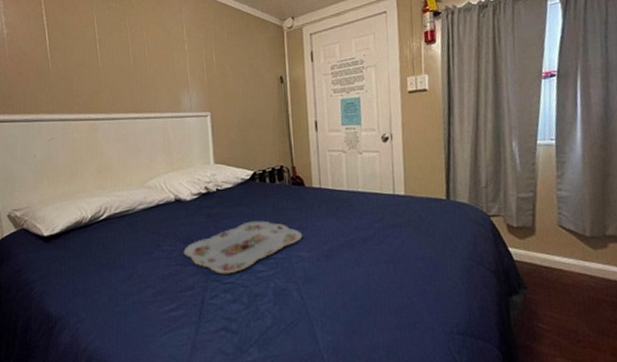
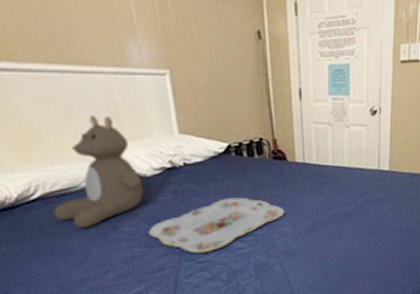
teddy bear: none [114,151,182,246] -> present [53,115,143,229]

